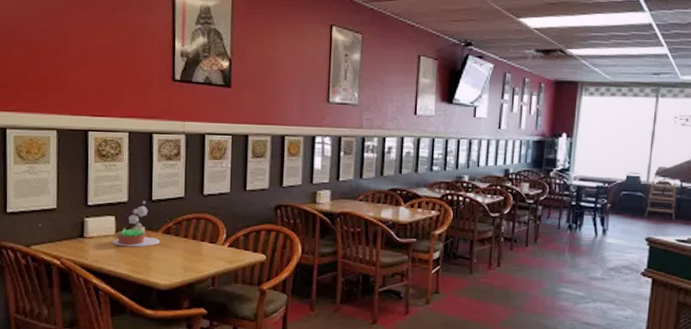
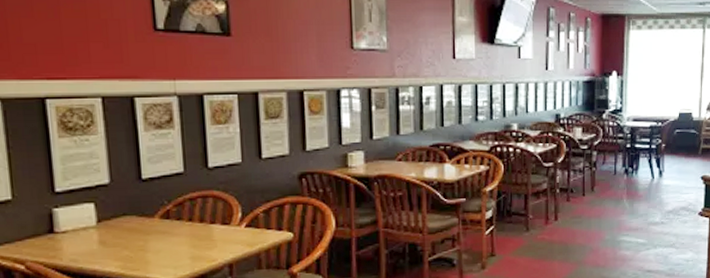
succulent plant: present [113,201,161,247] -> none [94,181,158,240]

